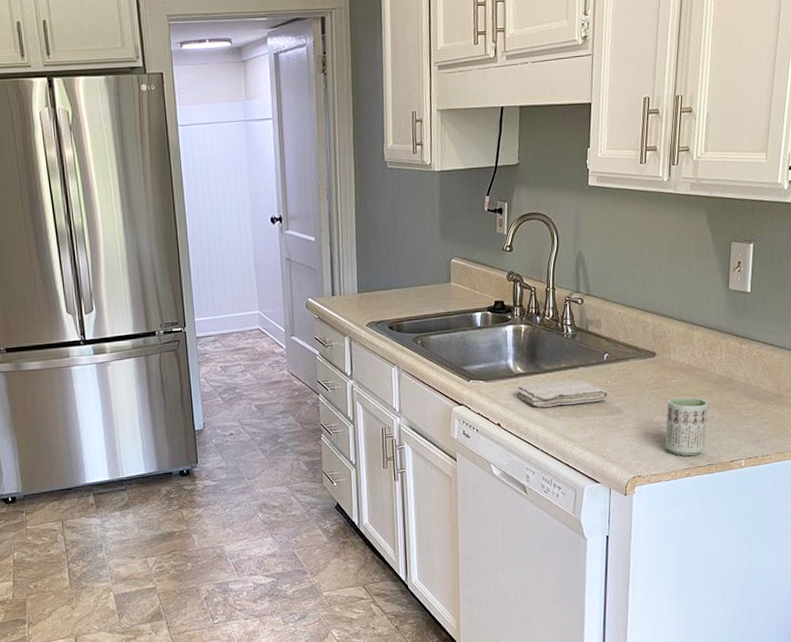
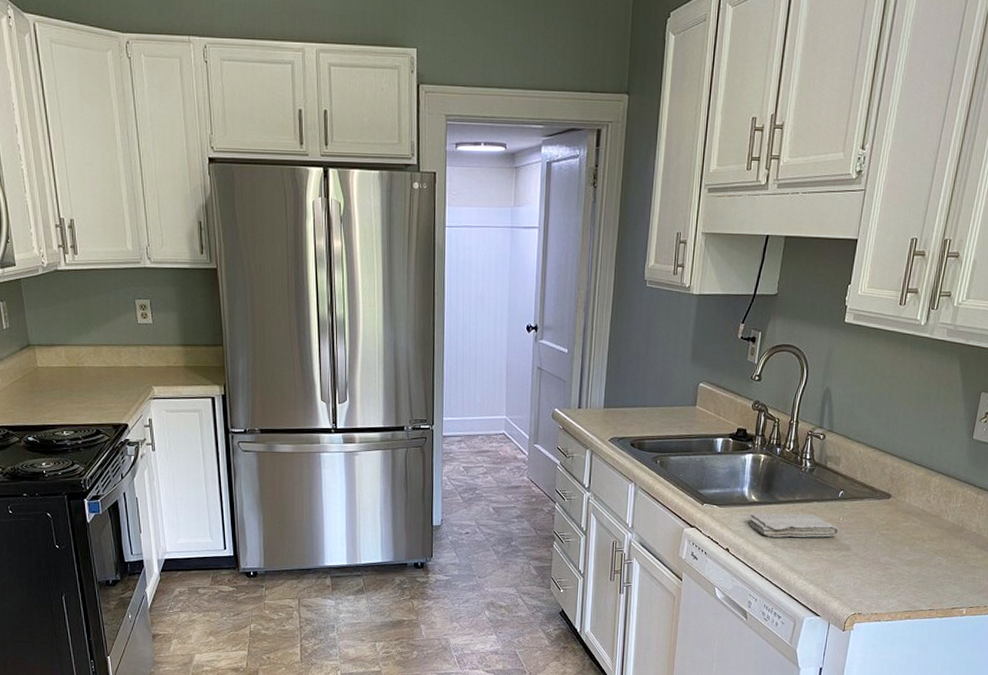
cup: present [665,396,709,456] -> none [889,540,938,599]

